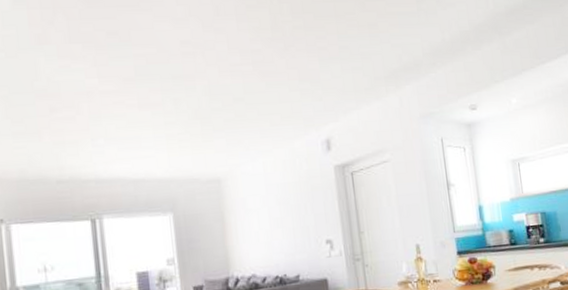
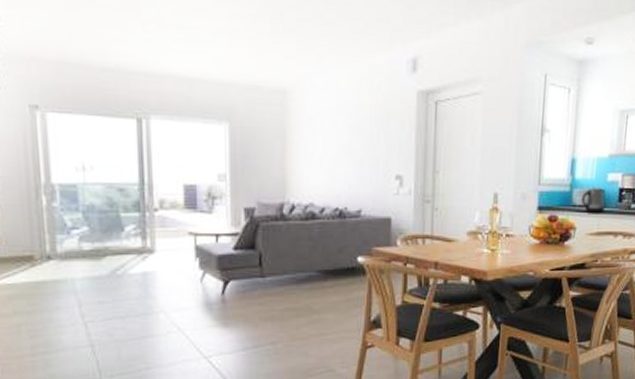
kettle: none [494,228,518,252] -> present [582,188,605,214]

